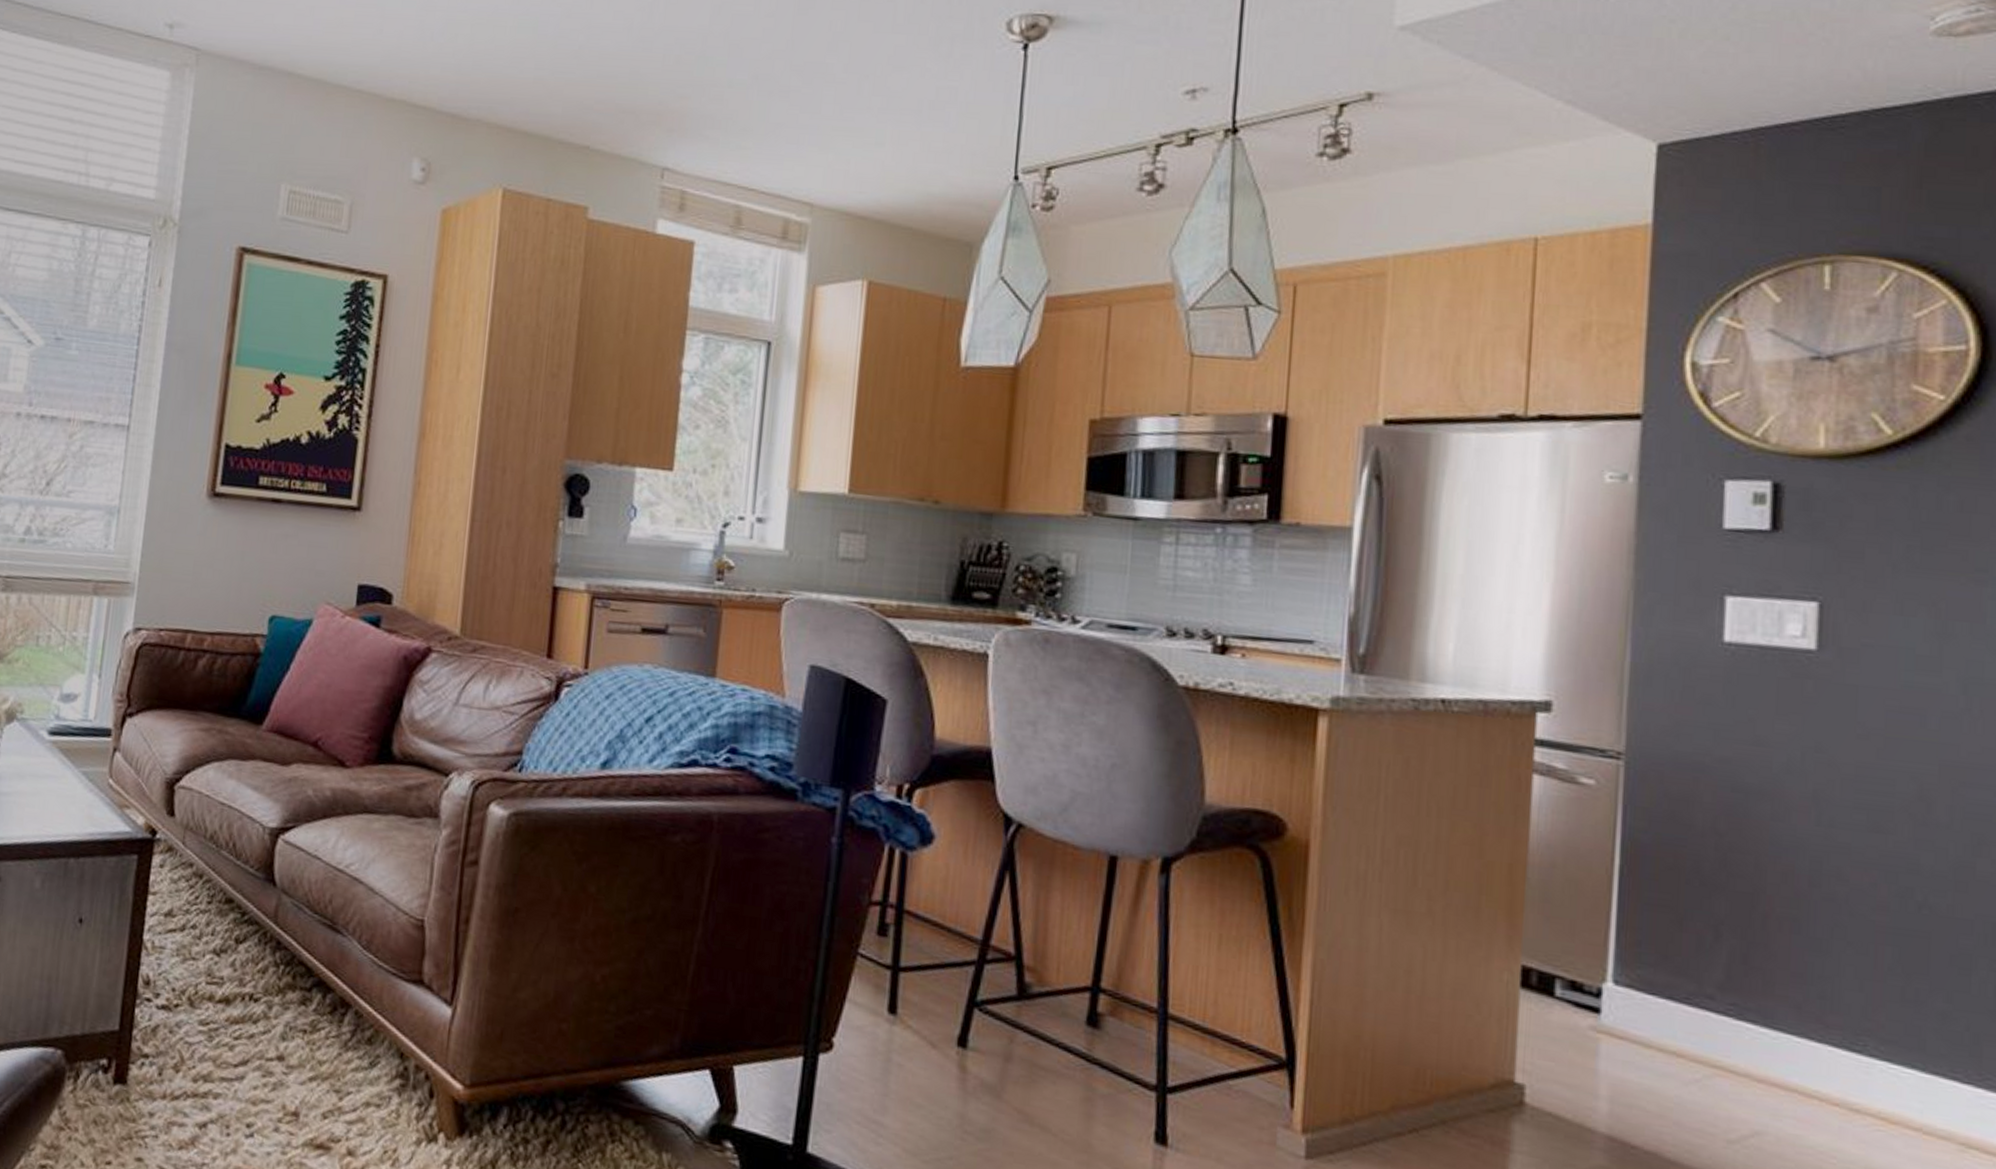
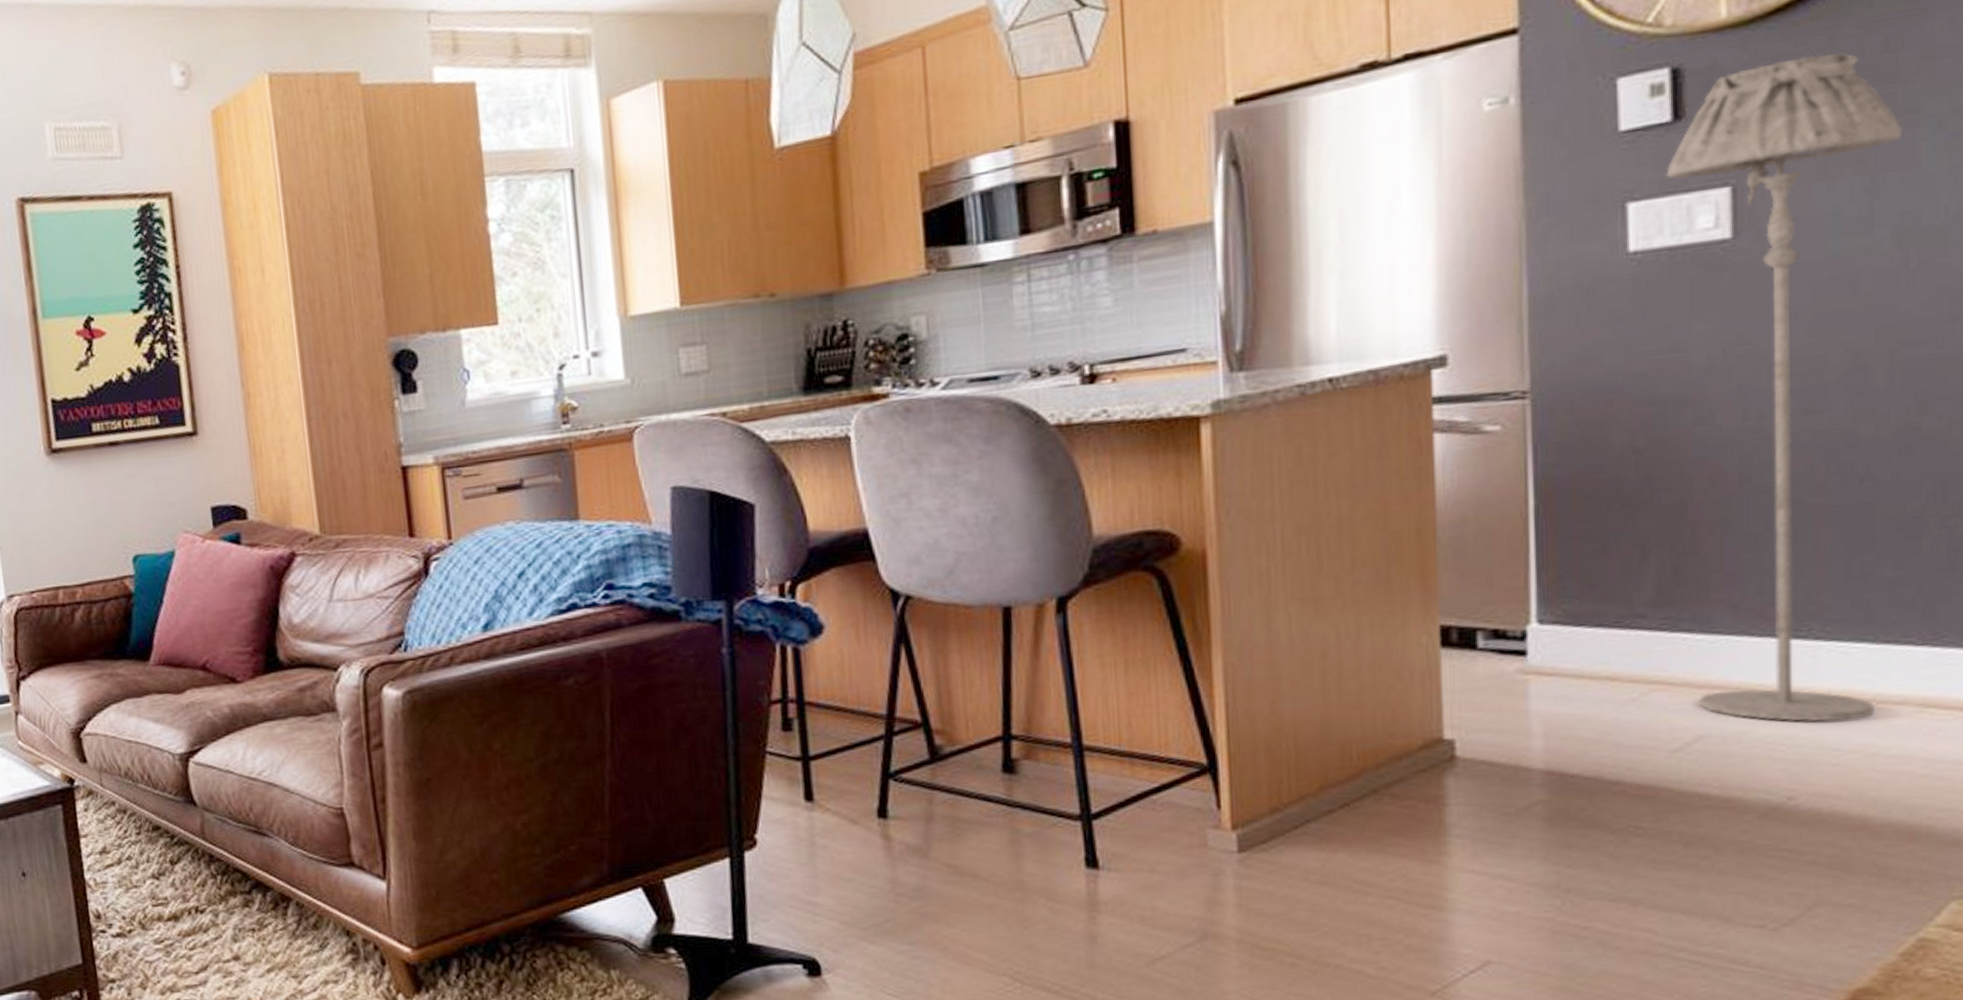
floor lamp: none [1758,497,1972,1148] -> present [1666,52,1903,723]

